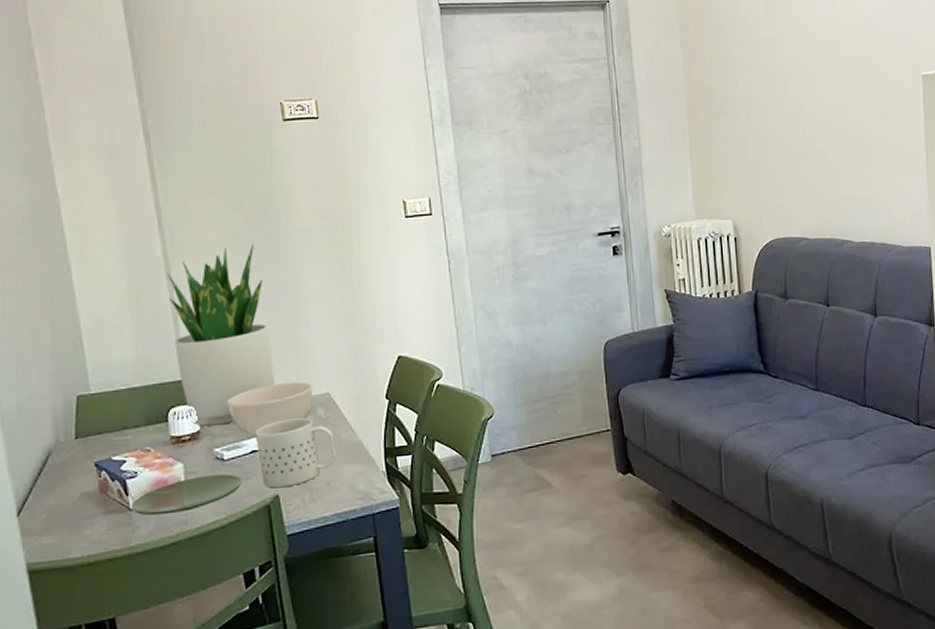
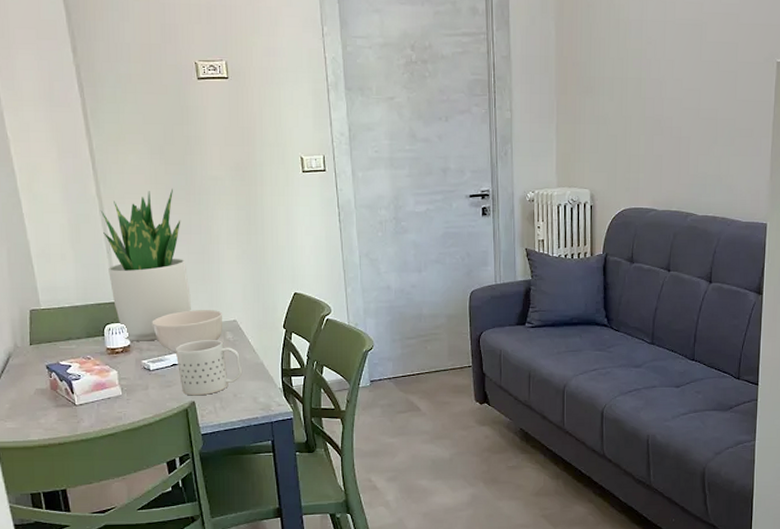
plate: present [132,474,242,516] -> none [77,382,165,411]

